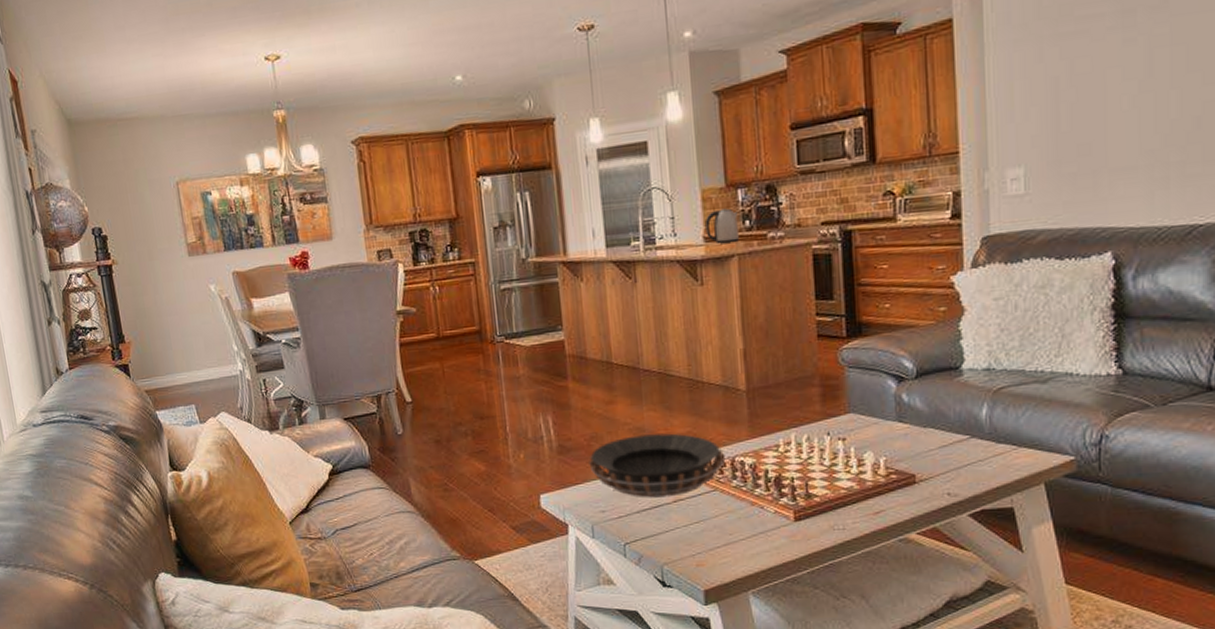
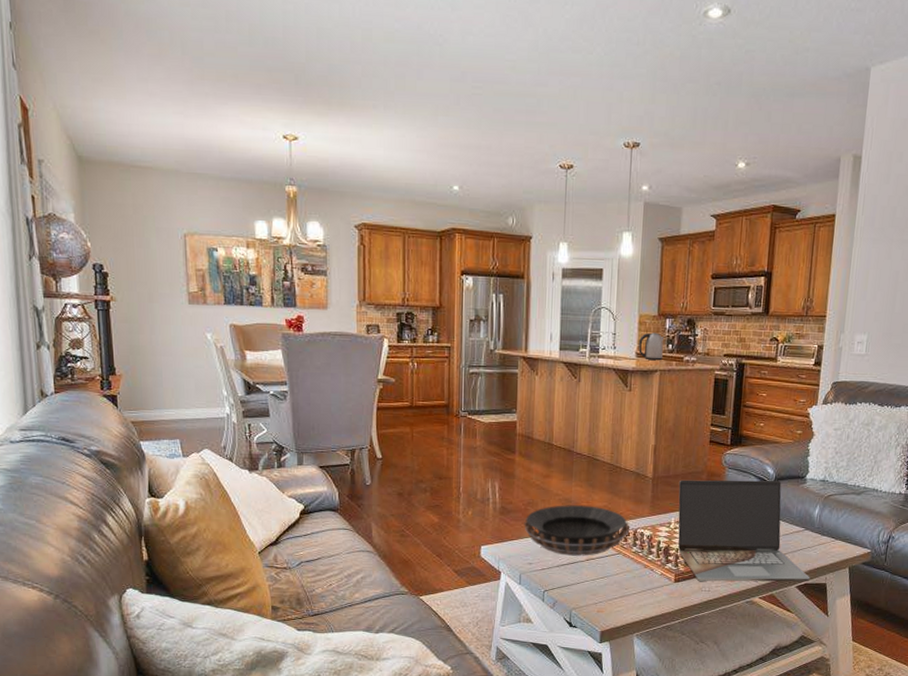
laptop: none [782,375,988,517] -> present [677,479,810,582]

